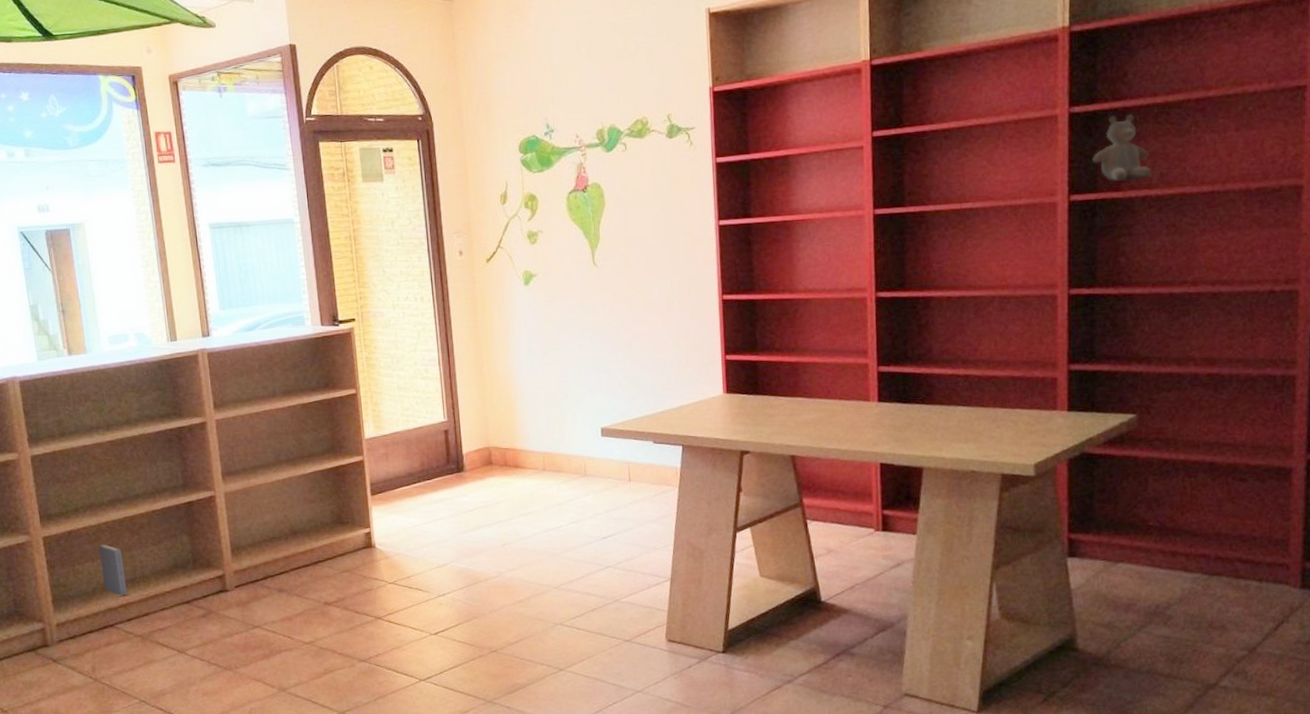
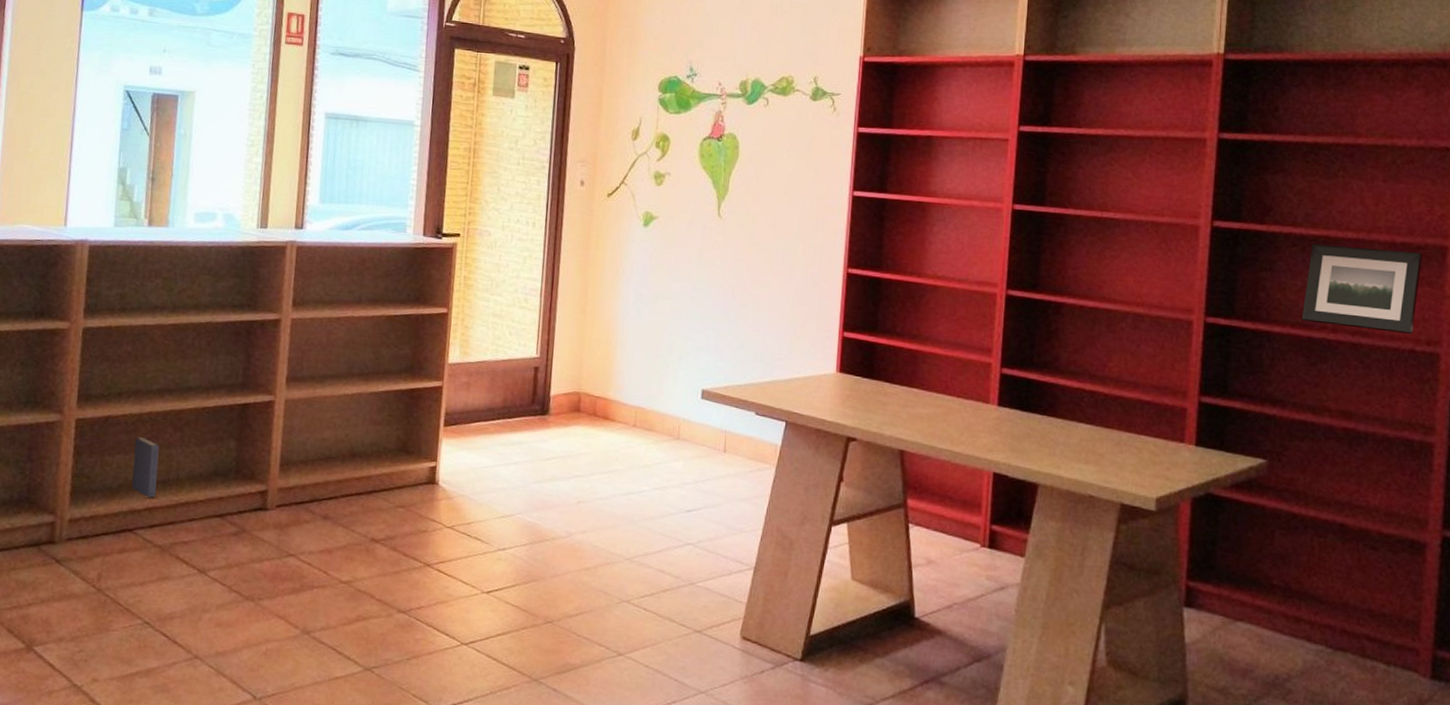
stuffed animal: present [1093,114,1151,181] -> none [1239,148,1297,217]
picture frame: none [1162,196,1278,279] -> present [1301,243,1423,334]

